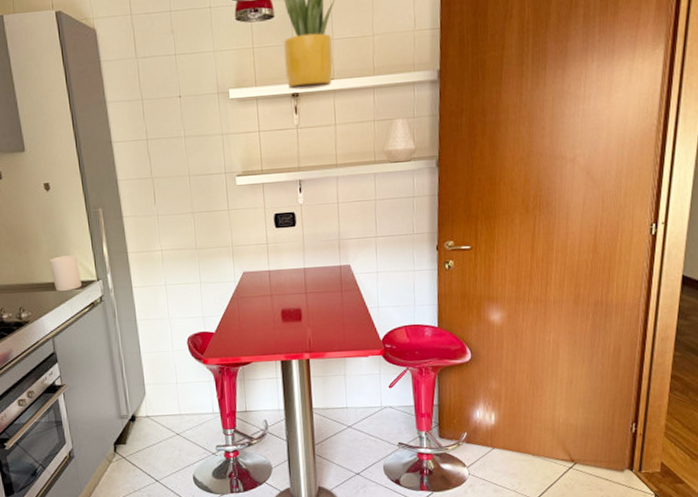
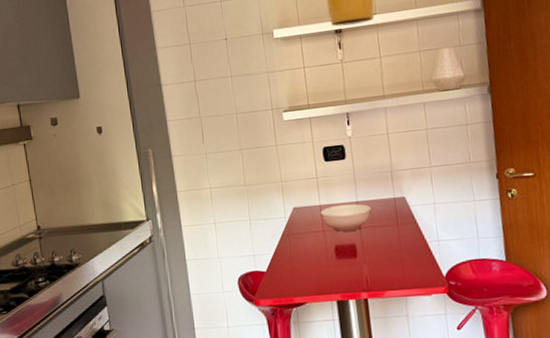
pen holder: present [50,255,83,292] -> none [101,195,132,233]
bowl: none [269,270,318,296] -> present [320,203,372,232]

